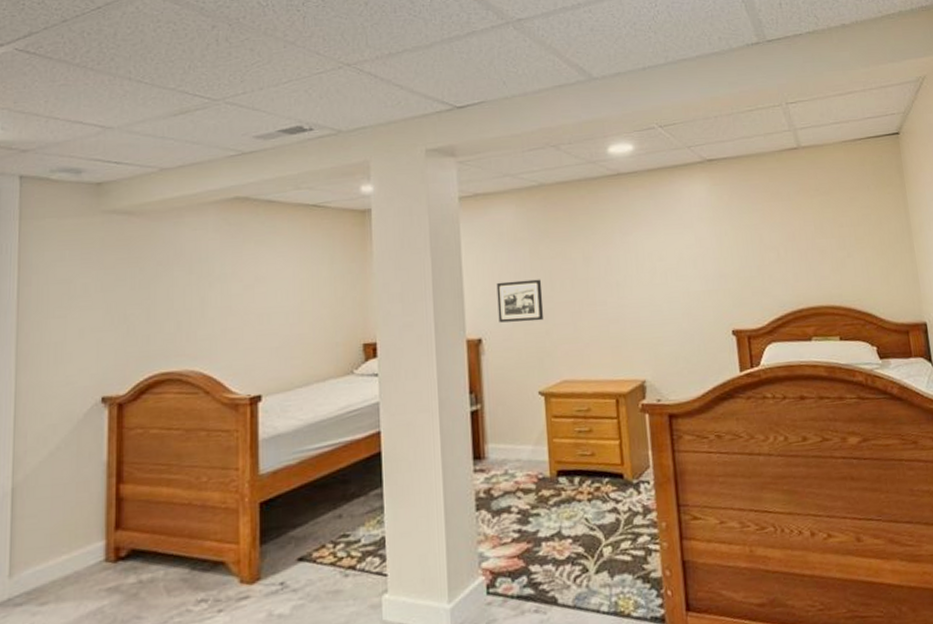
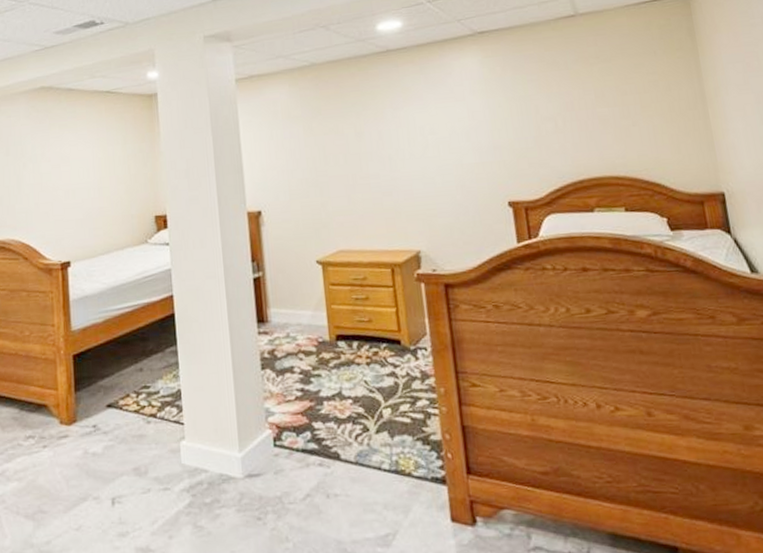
picture frame: present [496,279,544,323] -> none [273,154,319,196]

